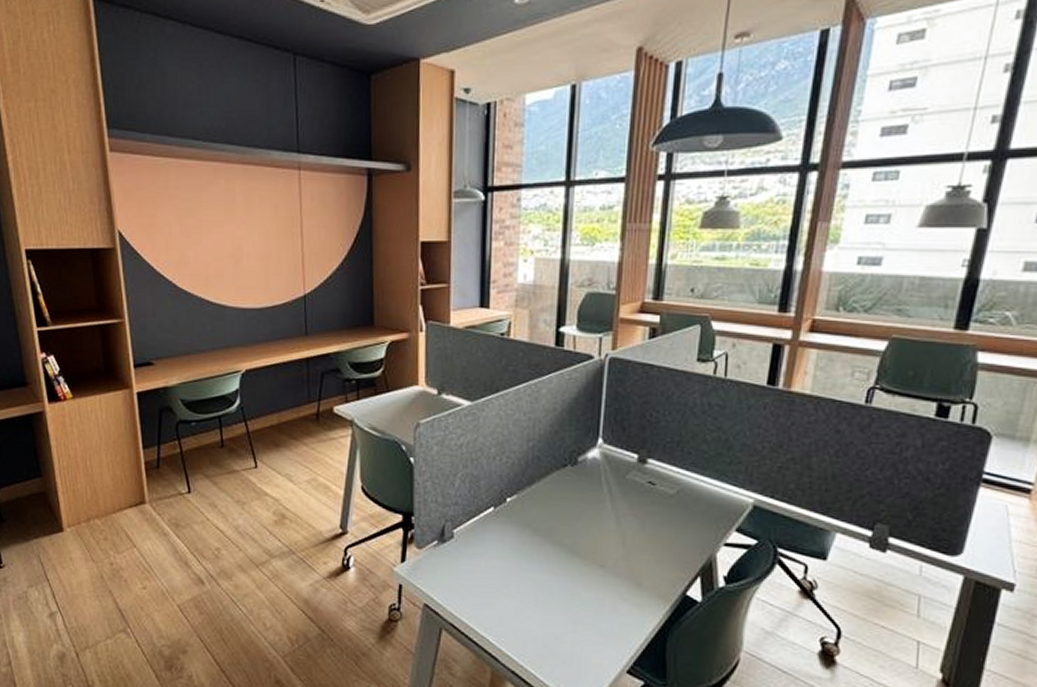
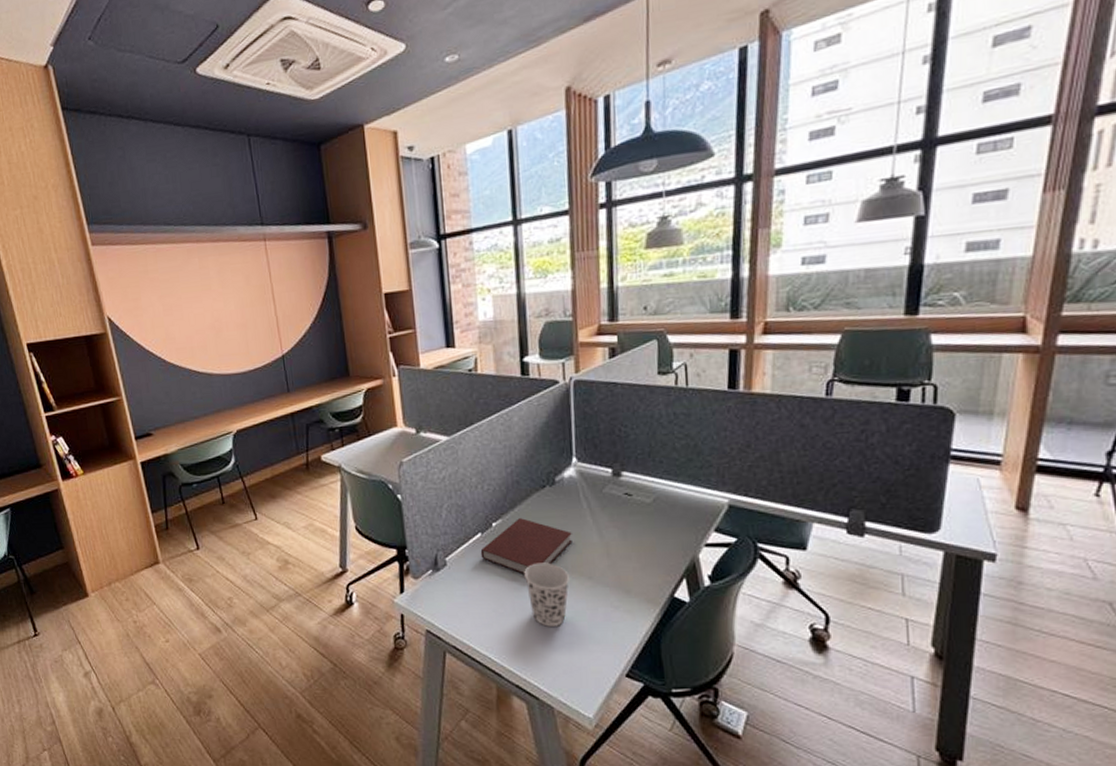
notebook: none [490,496,589,555] -> present [480,518,573,574]
cup: none [534,545,580,614] -> present [524,562,569,627]

